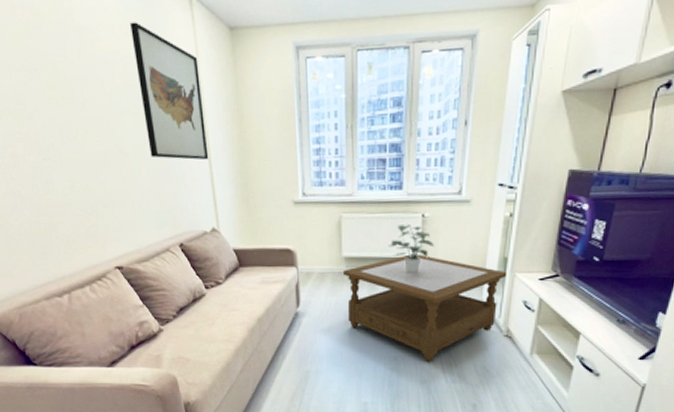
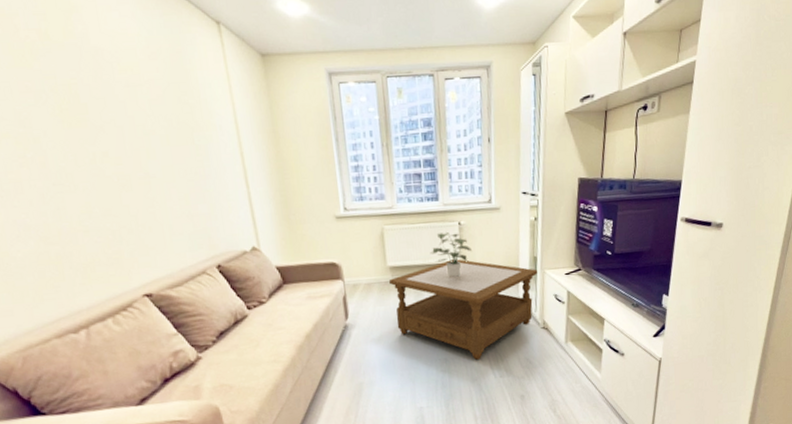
wall art: present [130,22,209,160] -> none [154,46,245,180]

